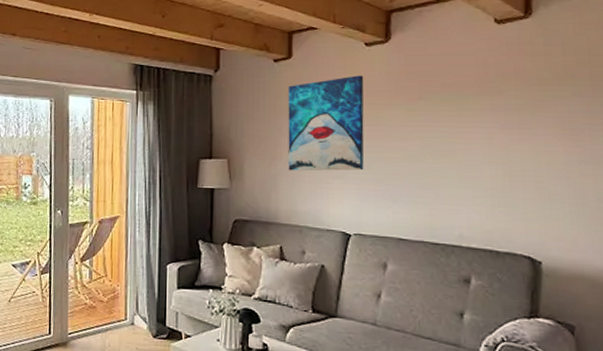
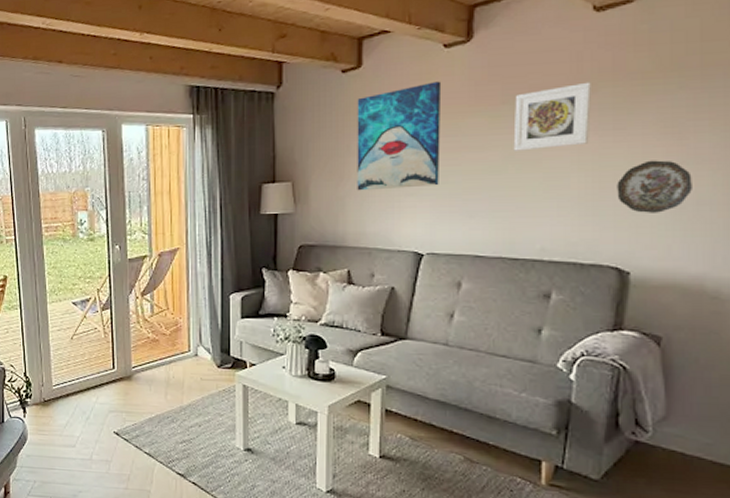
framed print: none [429,84,498,143] -> present [513,82,592,151]
decorative plate: none [524,158,592,207] -> present [617,160,692,213]

